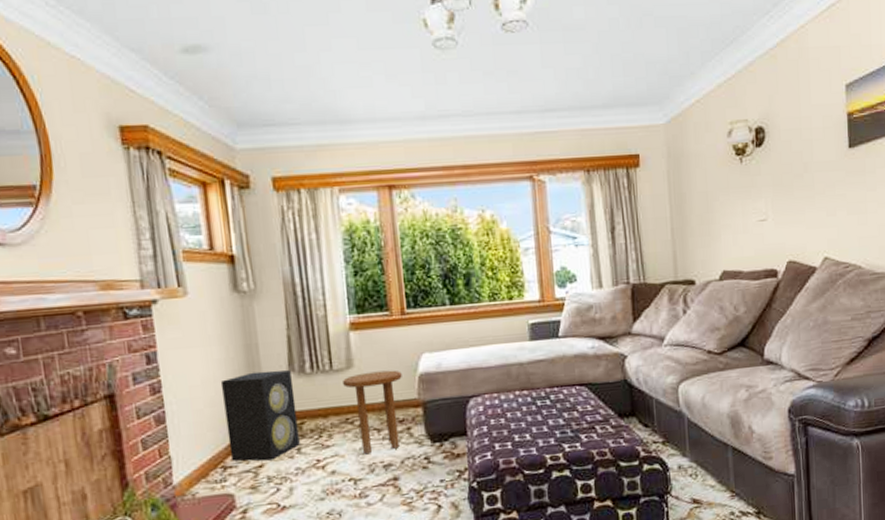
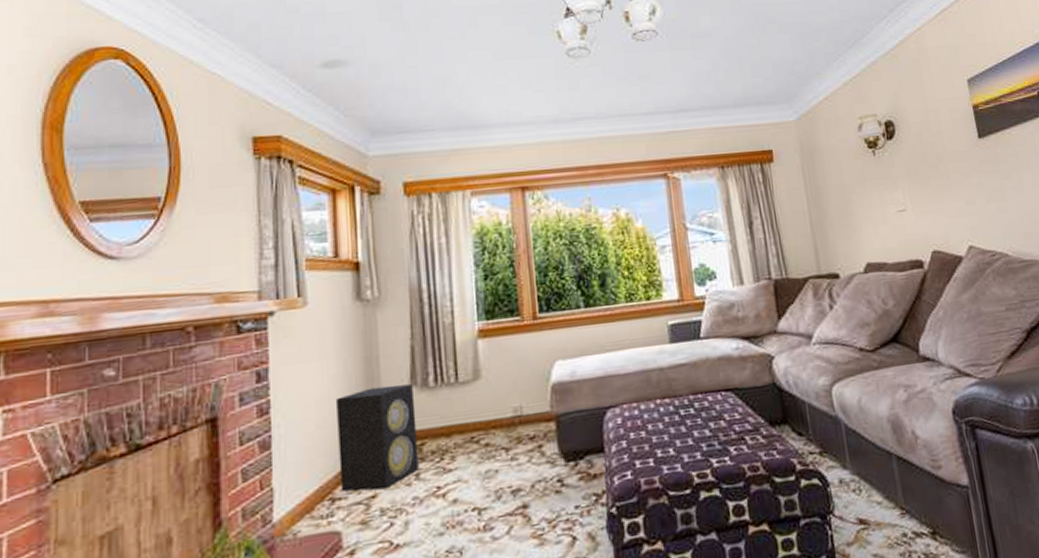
side table: present [343,370,402,455] -> none [469,380,533,479]

